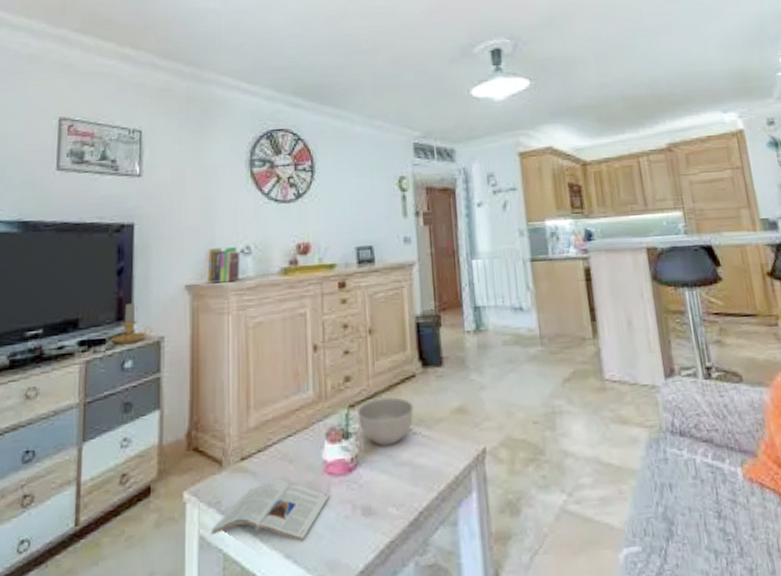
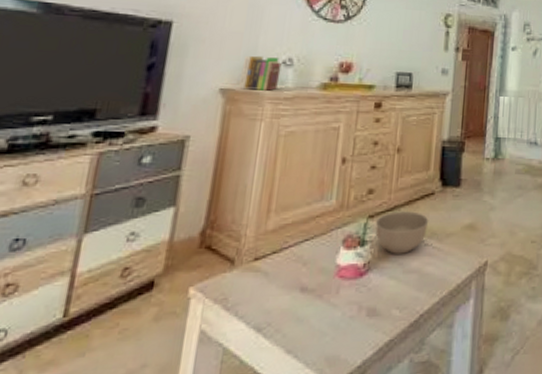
candle: present [110,302,153,345] -> none [130,99,179,140]
magazine: present [211,478,330,540] -> none [213,279,338,337]

